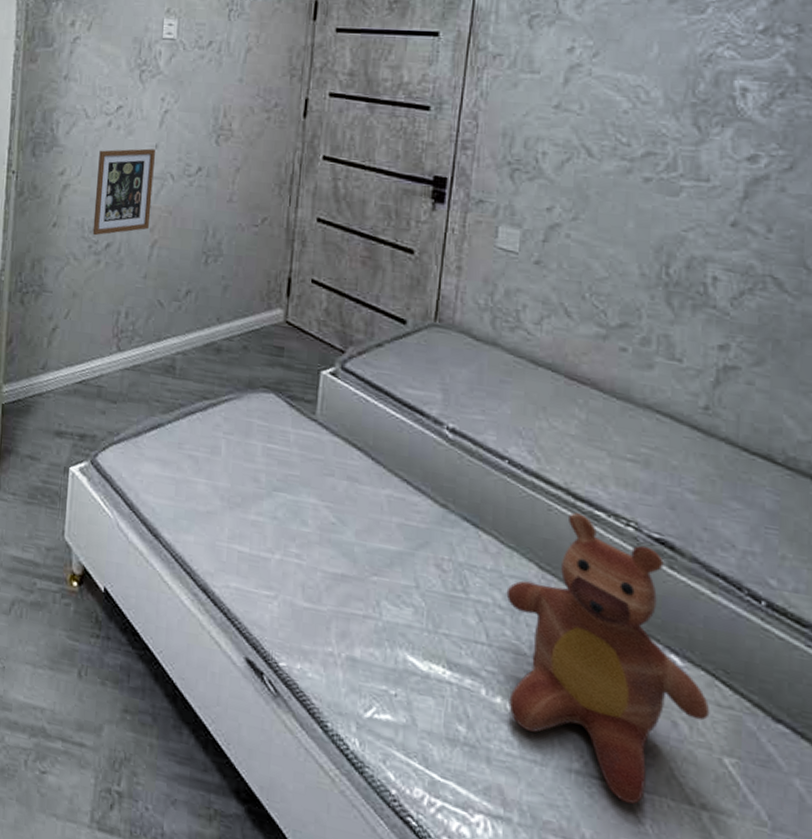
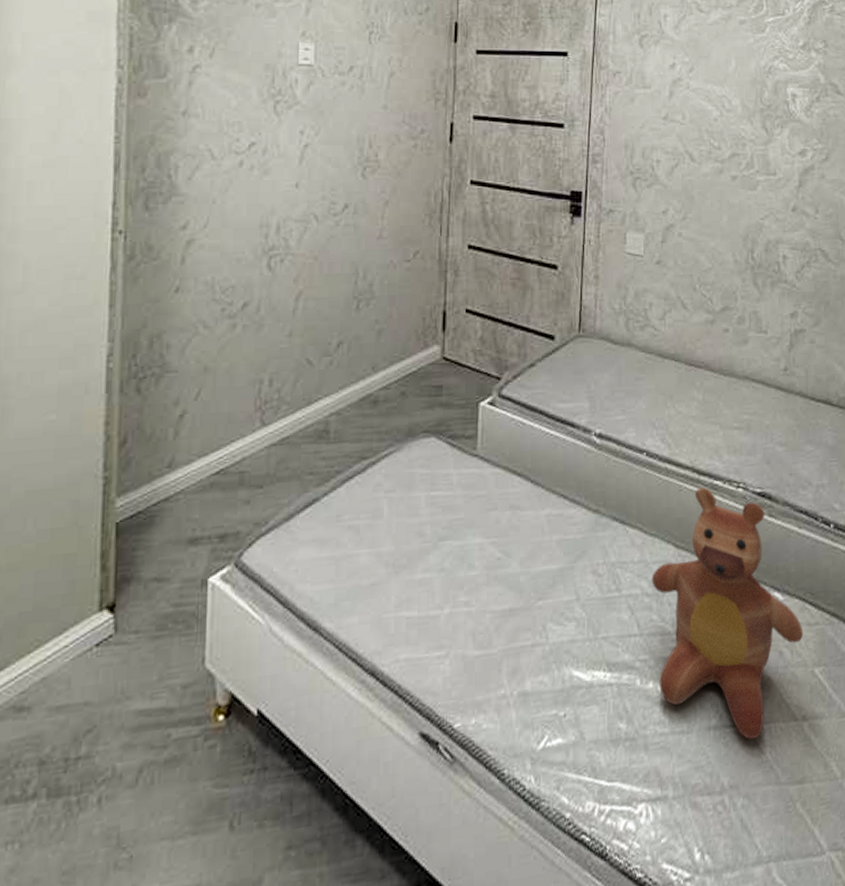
picture frame: present [92,148,156,236] -> none [225,189,297,296]

